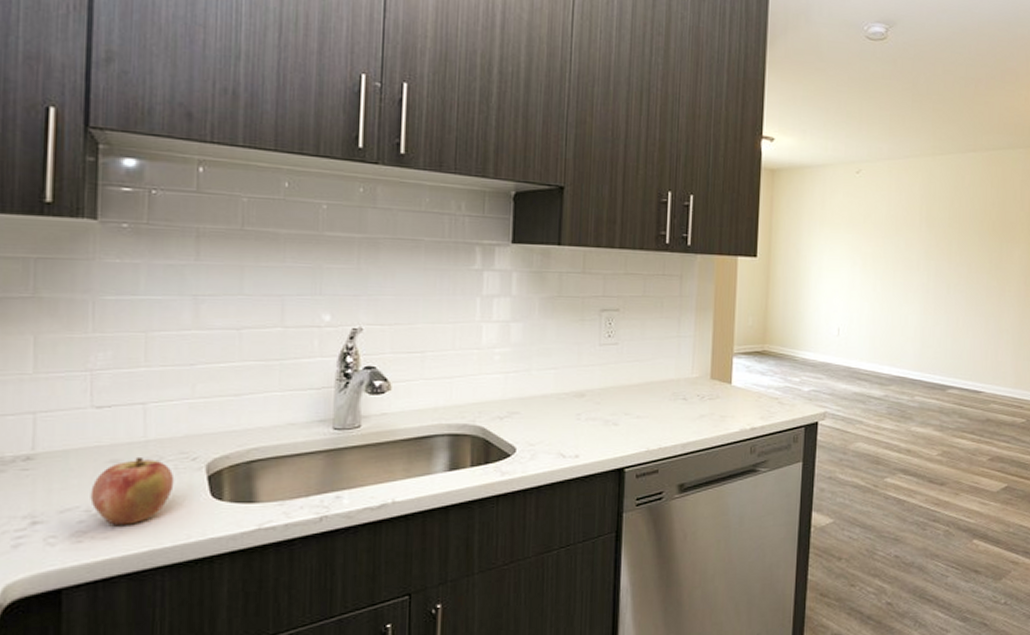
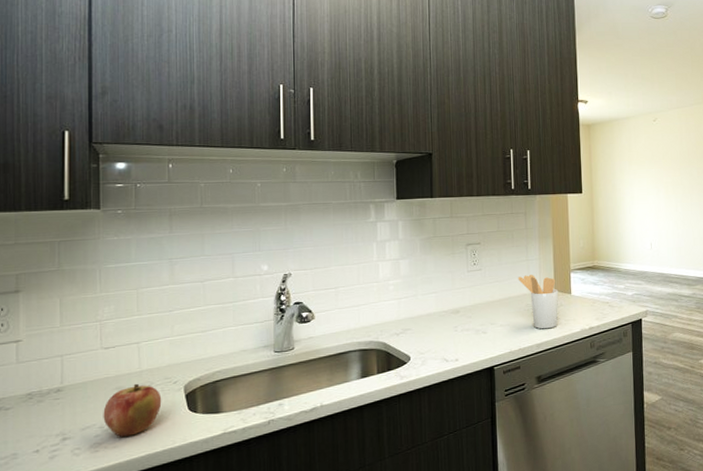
utensil holder: none [665,355,716,426] -> present [518,275,559,329]

